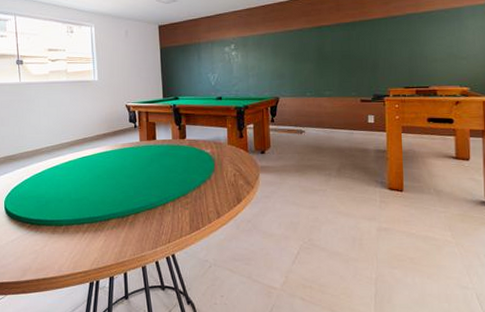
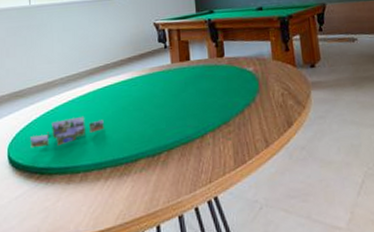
playing card: none [22,180,82,203] -> present [30,116,104,147]

